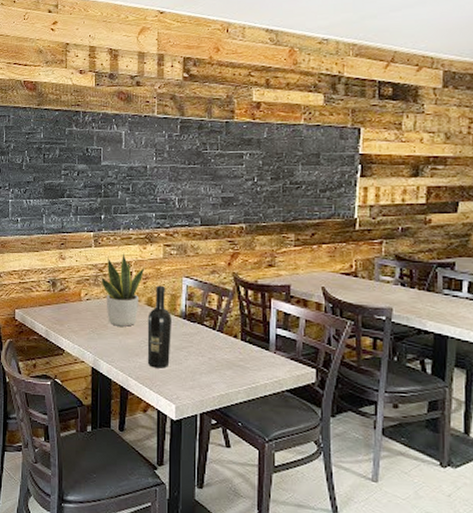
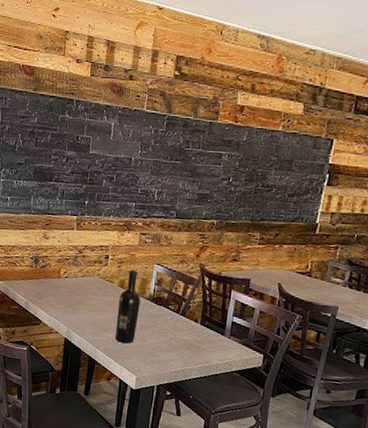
potted plant: present [101,252,145,327] -> none [79,236,121,305]

